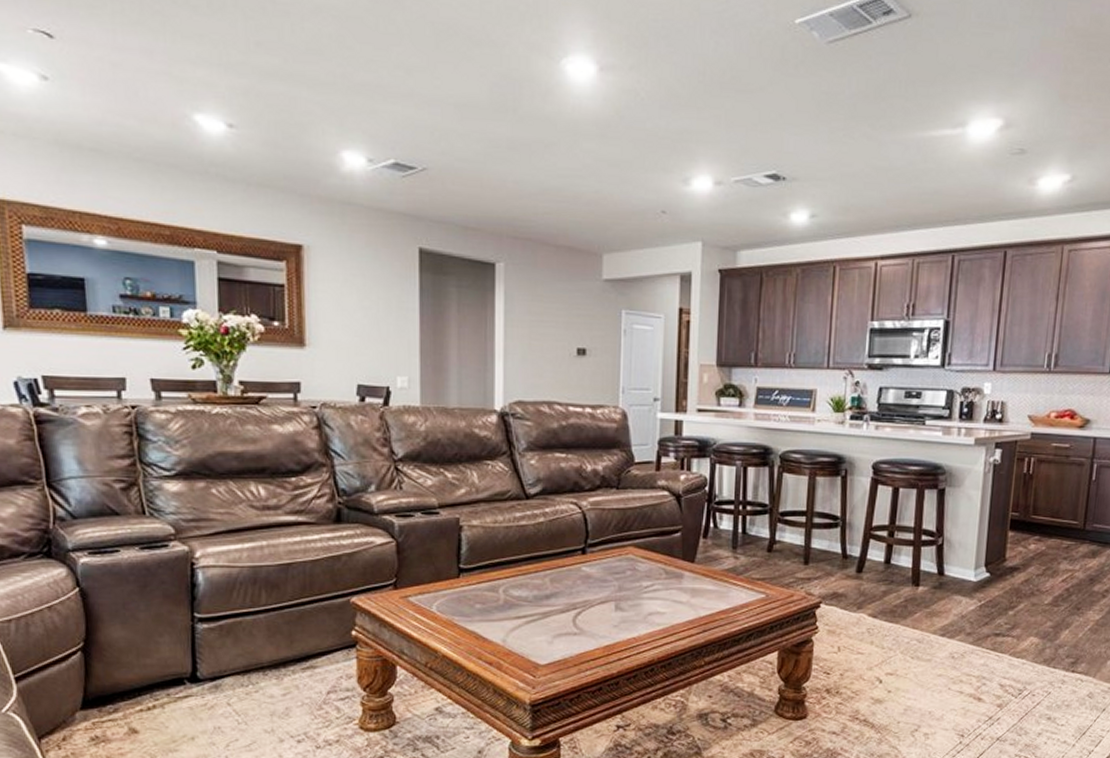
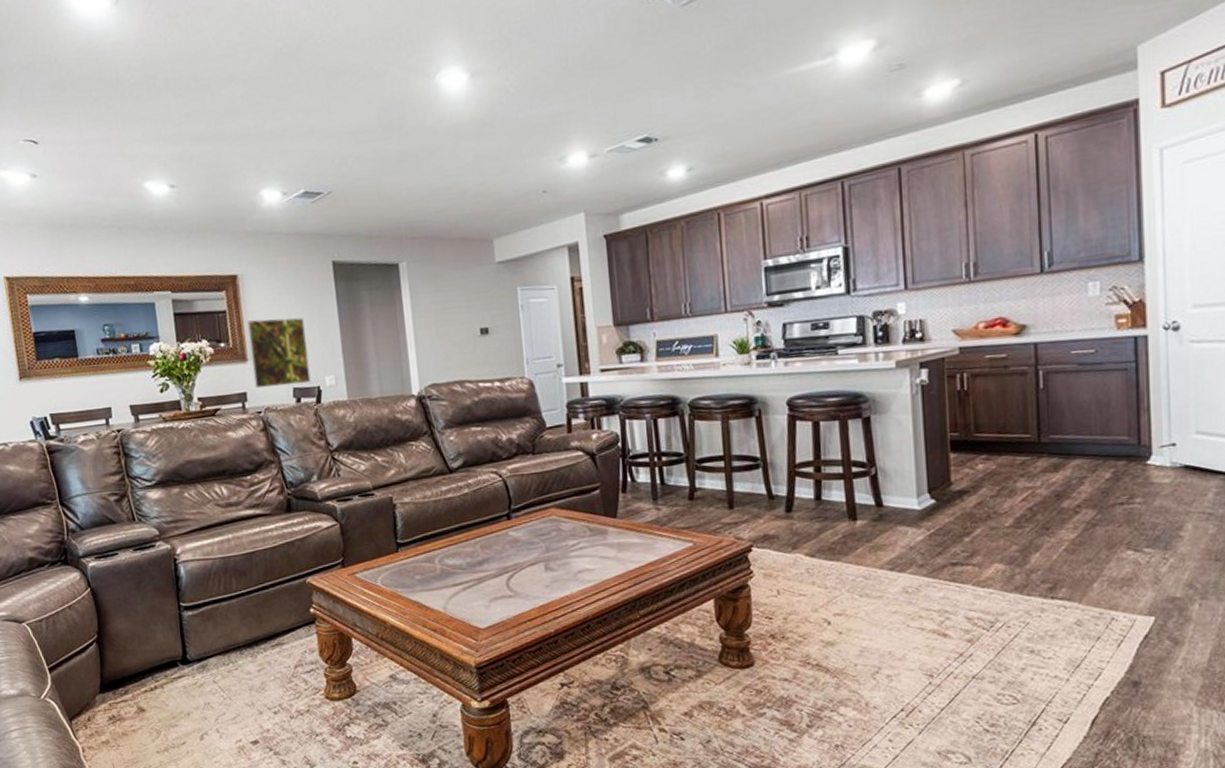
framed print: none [310,301,380,382] -> present [247,317,311,389]

